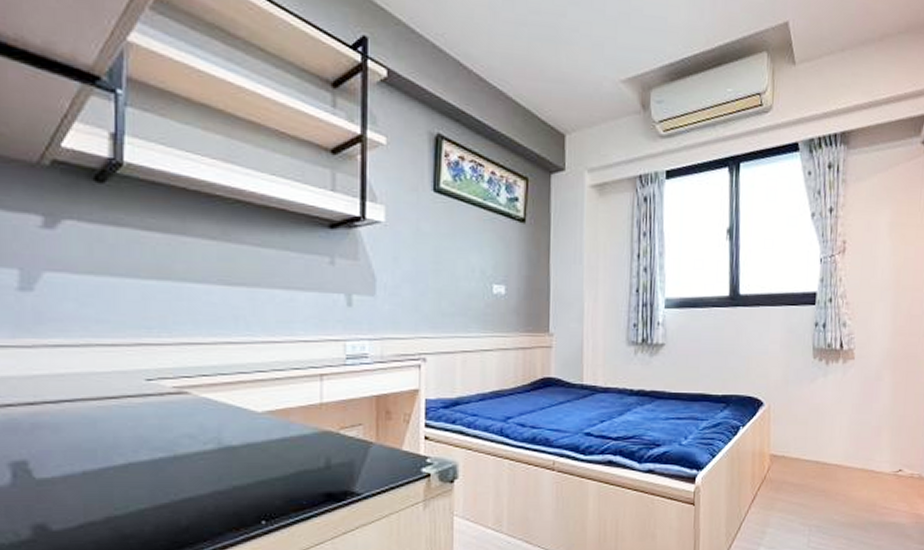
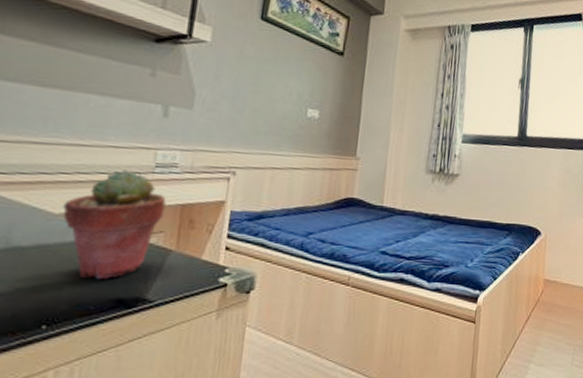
potted succulent: none [265,364,361,475] -> present [63,169,167,280]

